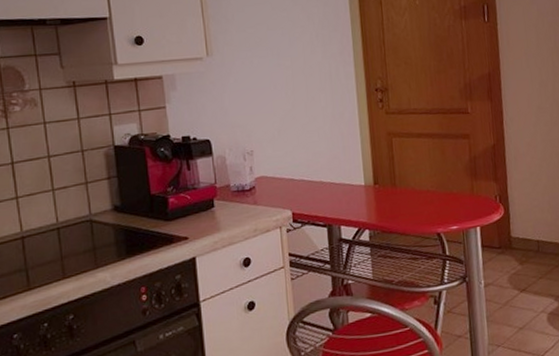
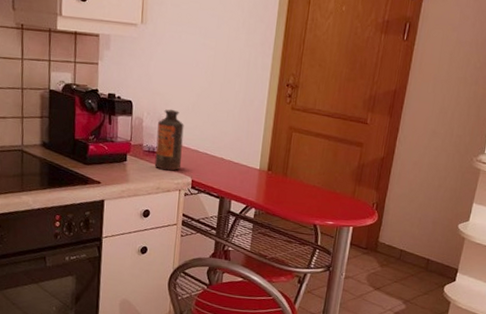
bottle: none [243,139,278,209] -> present [154,109,184,171]

